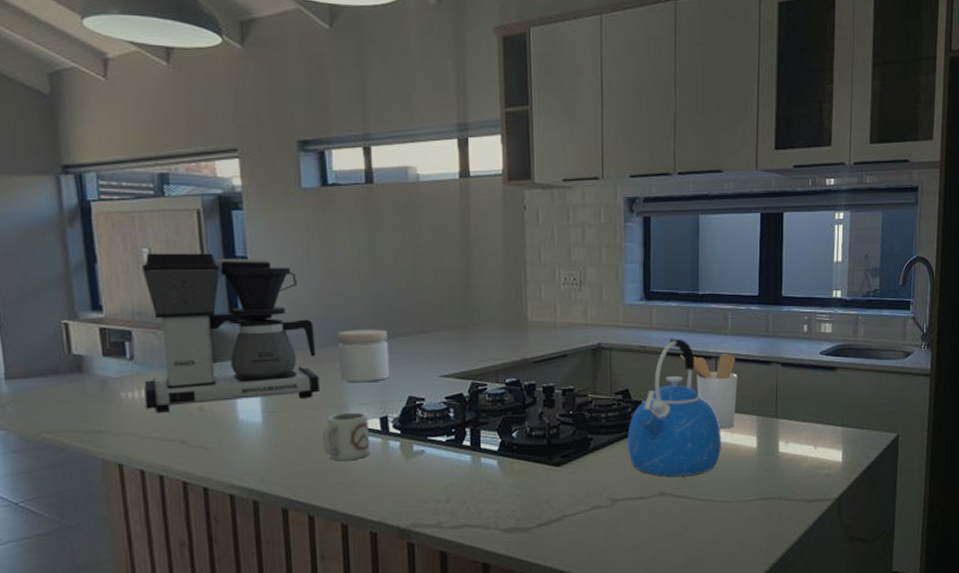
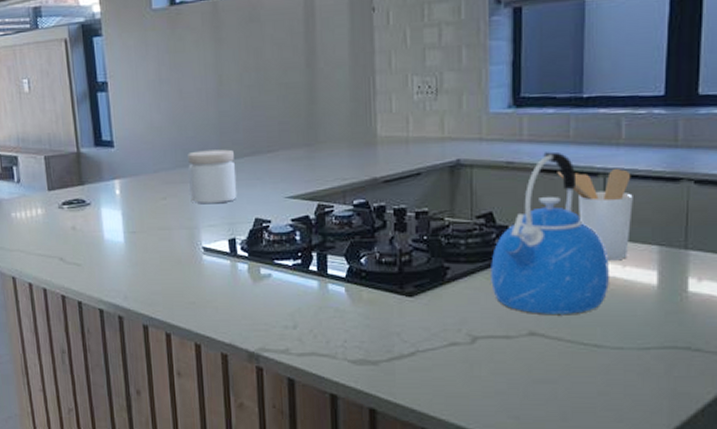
coffee maker: present [142,253,320,413] -> none [23,80,173,232]
cup: present [322,412,371,461] -> none [176,233,221,282]

